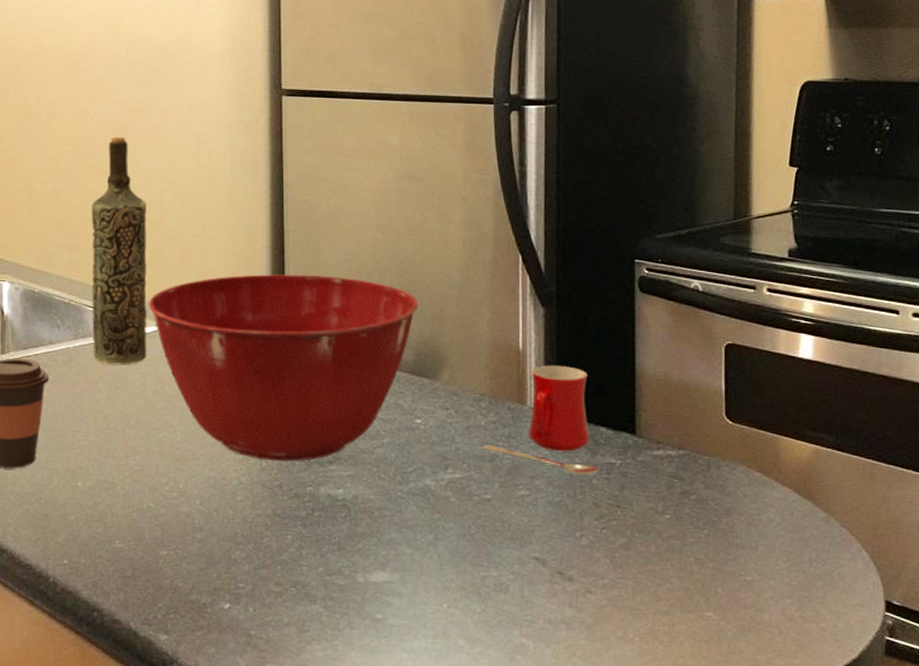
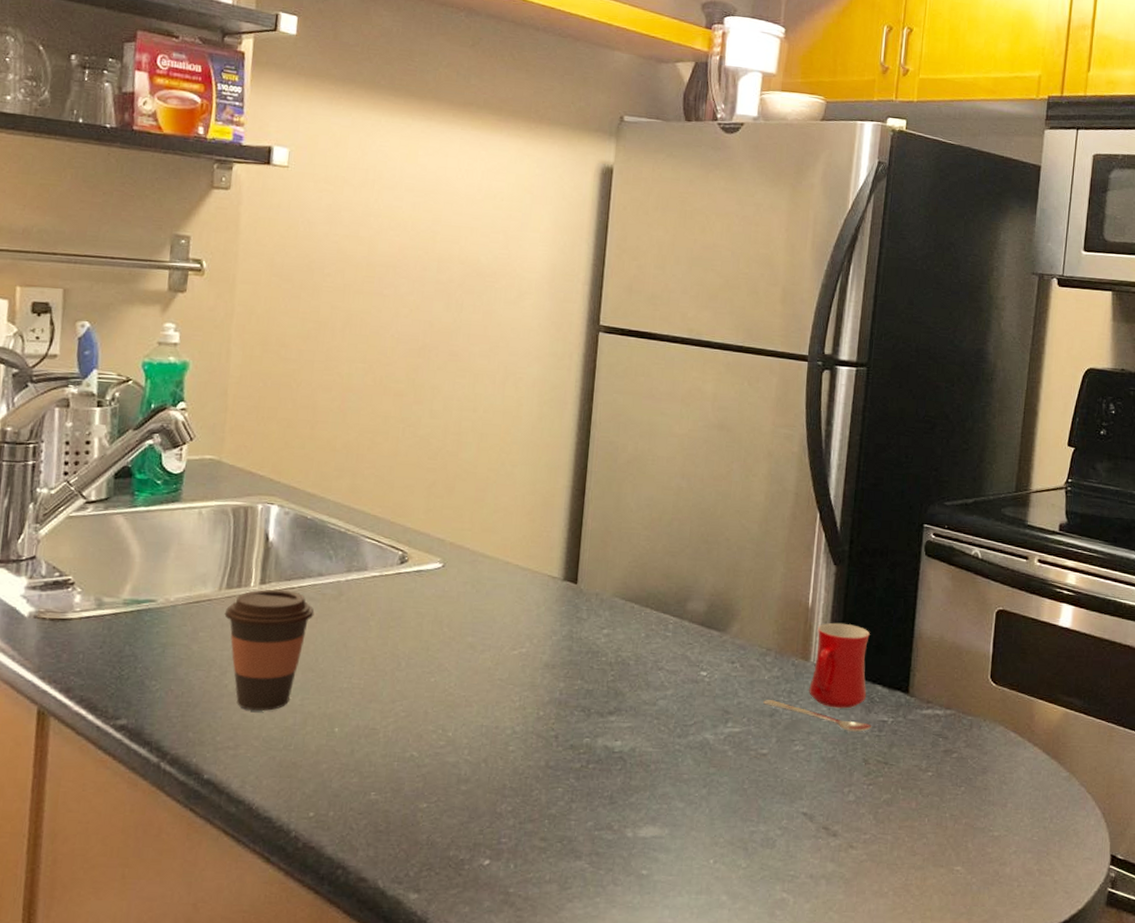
bottle: present [92,136,147,365] -> none [366,357,443,603]
mixing bowl: present [148,274,419,462] -> none [433,514,716,711]

